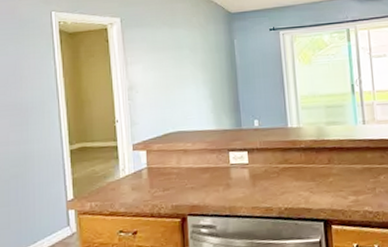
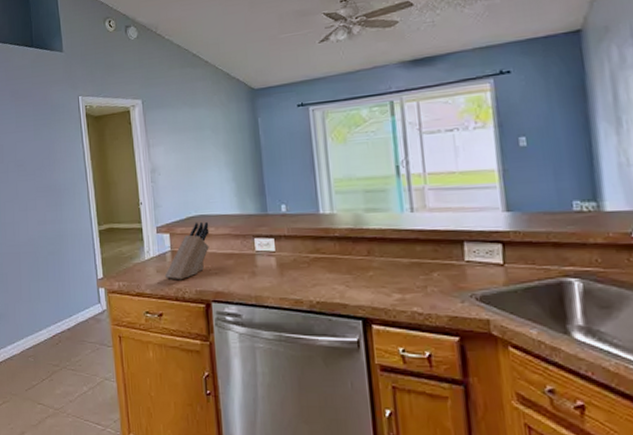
knife block: none [140,137,186,197] -> present [164,221,209,280]

